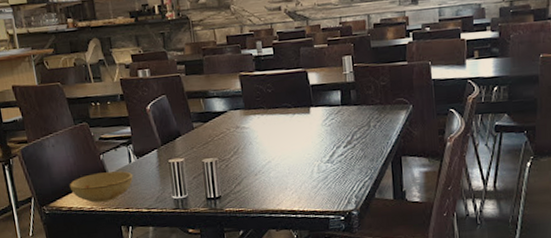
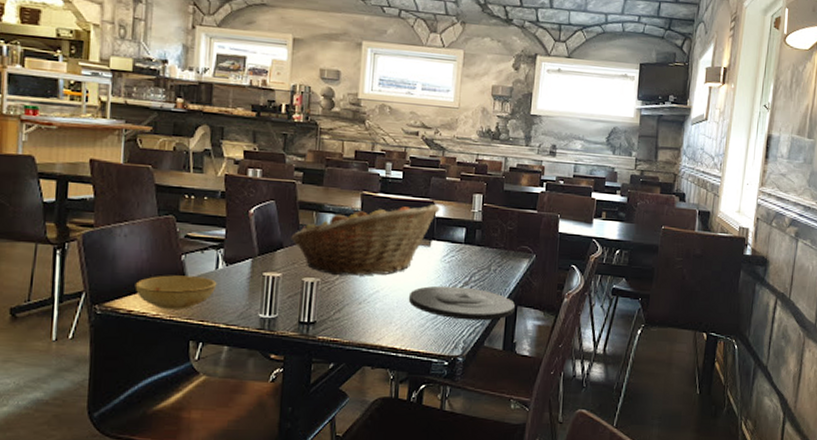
fruit basket: none [185,72,313,154] -> present [291,203,440,276]
plate: none [299,146,399,177] -> present [409,285,515,321]

